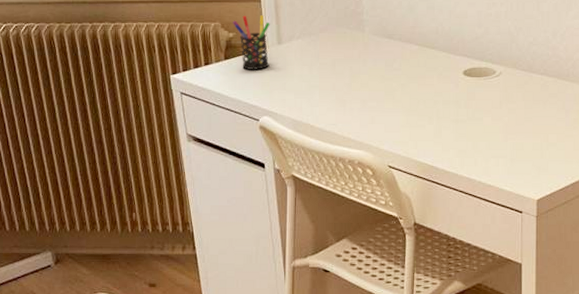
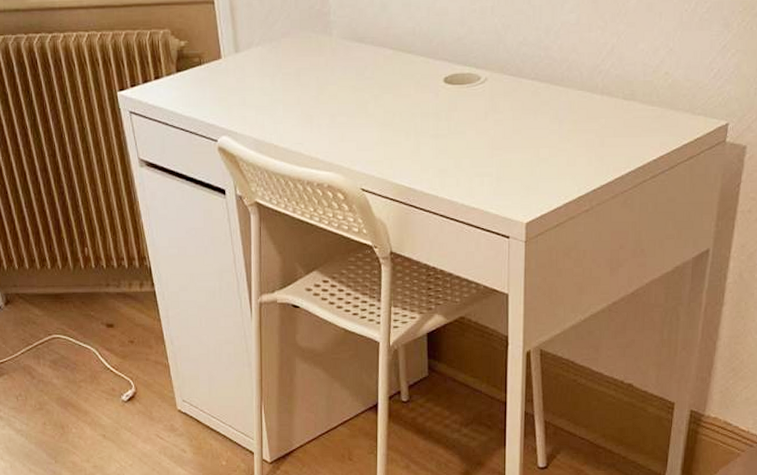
pen holder: present [232,15,270,70] -> none [183,19,226,83]

